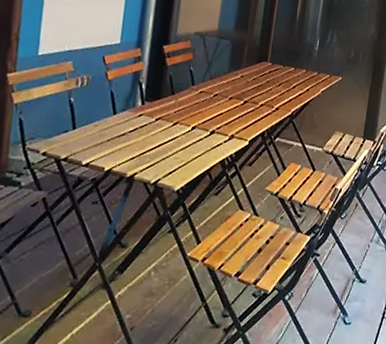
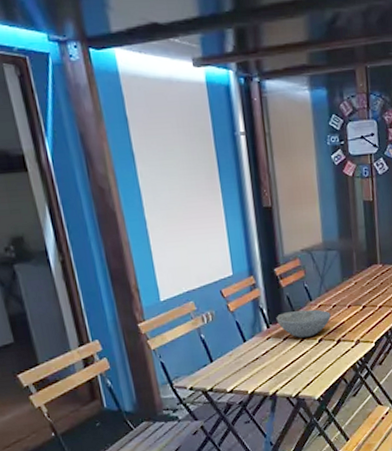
bowl: none [153,92,210,122] -> present [276,309,331,338]

